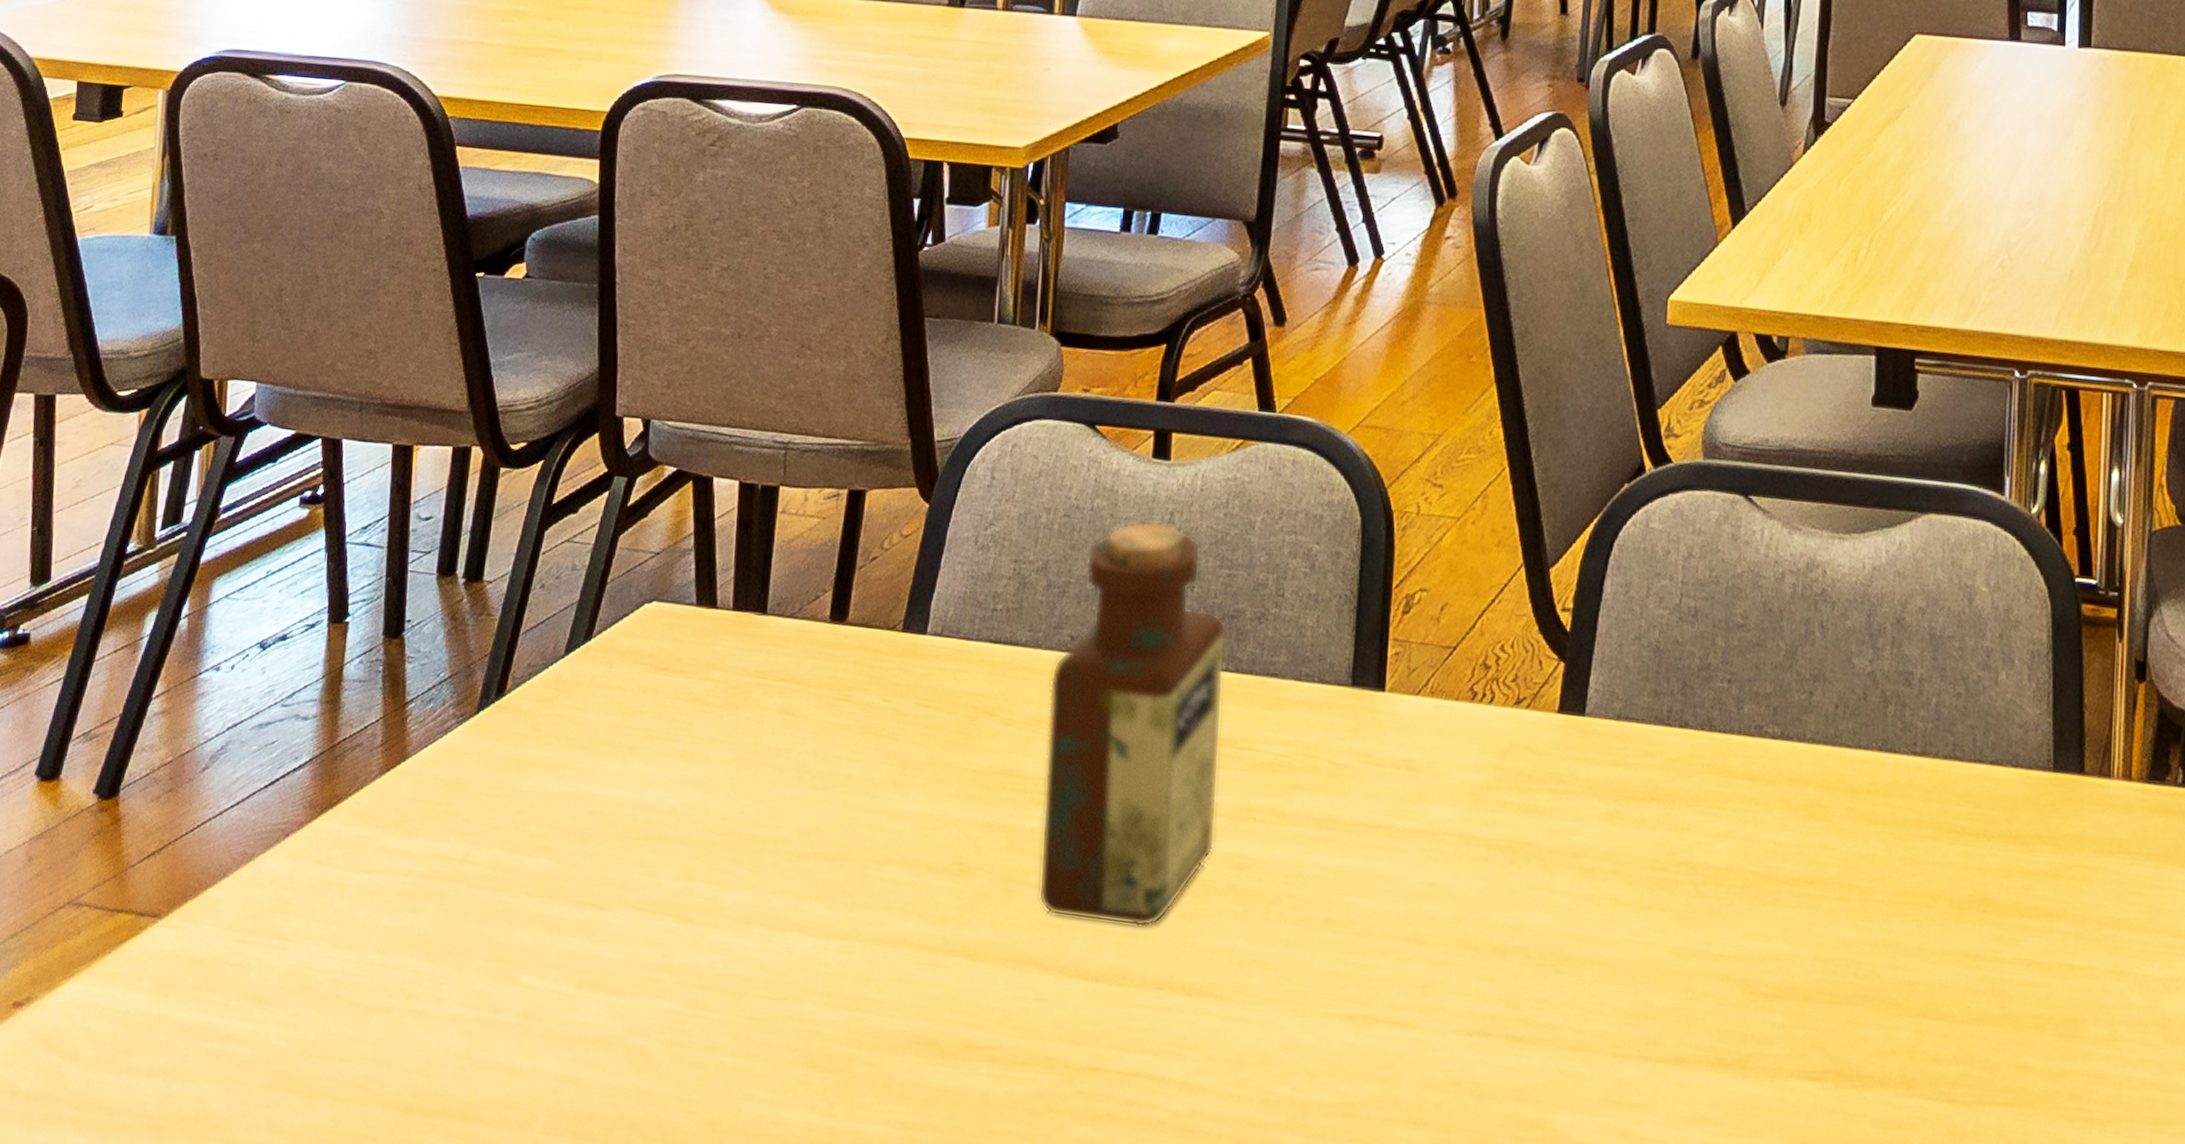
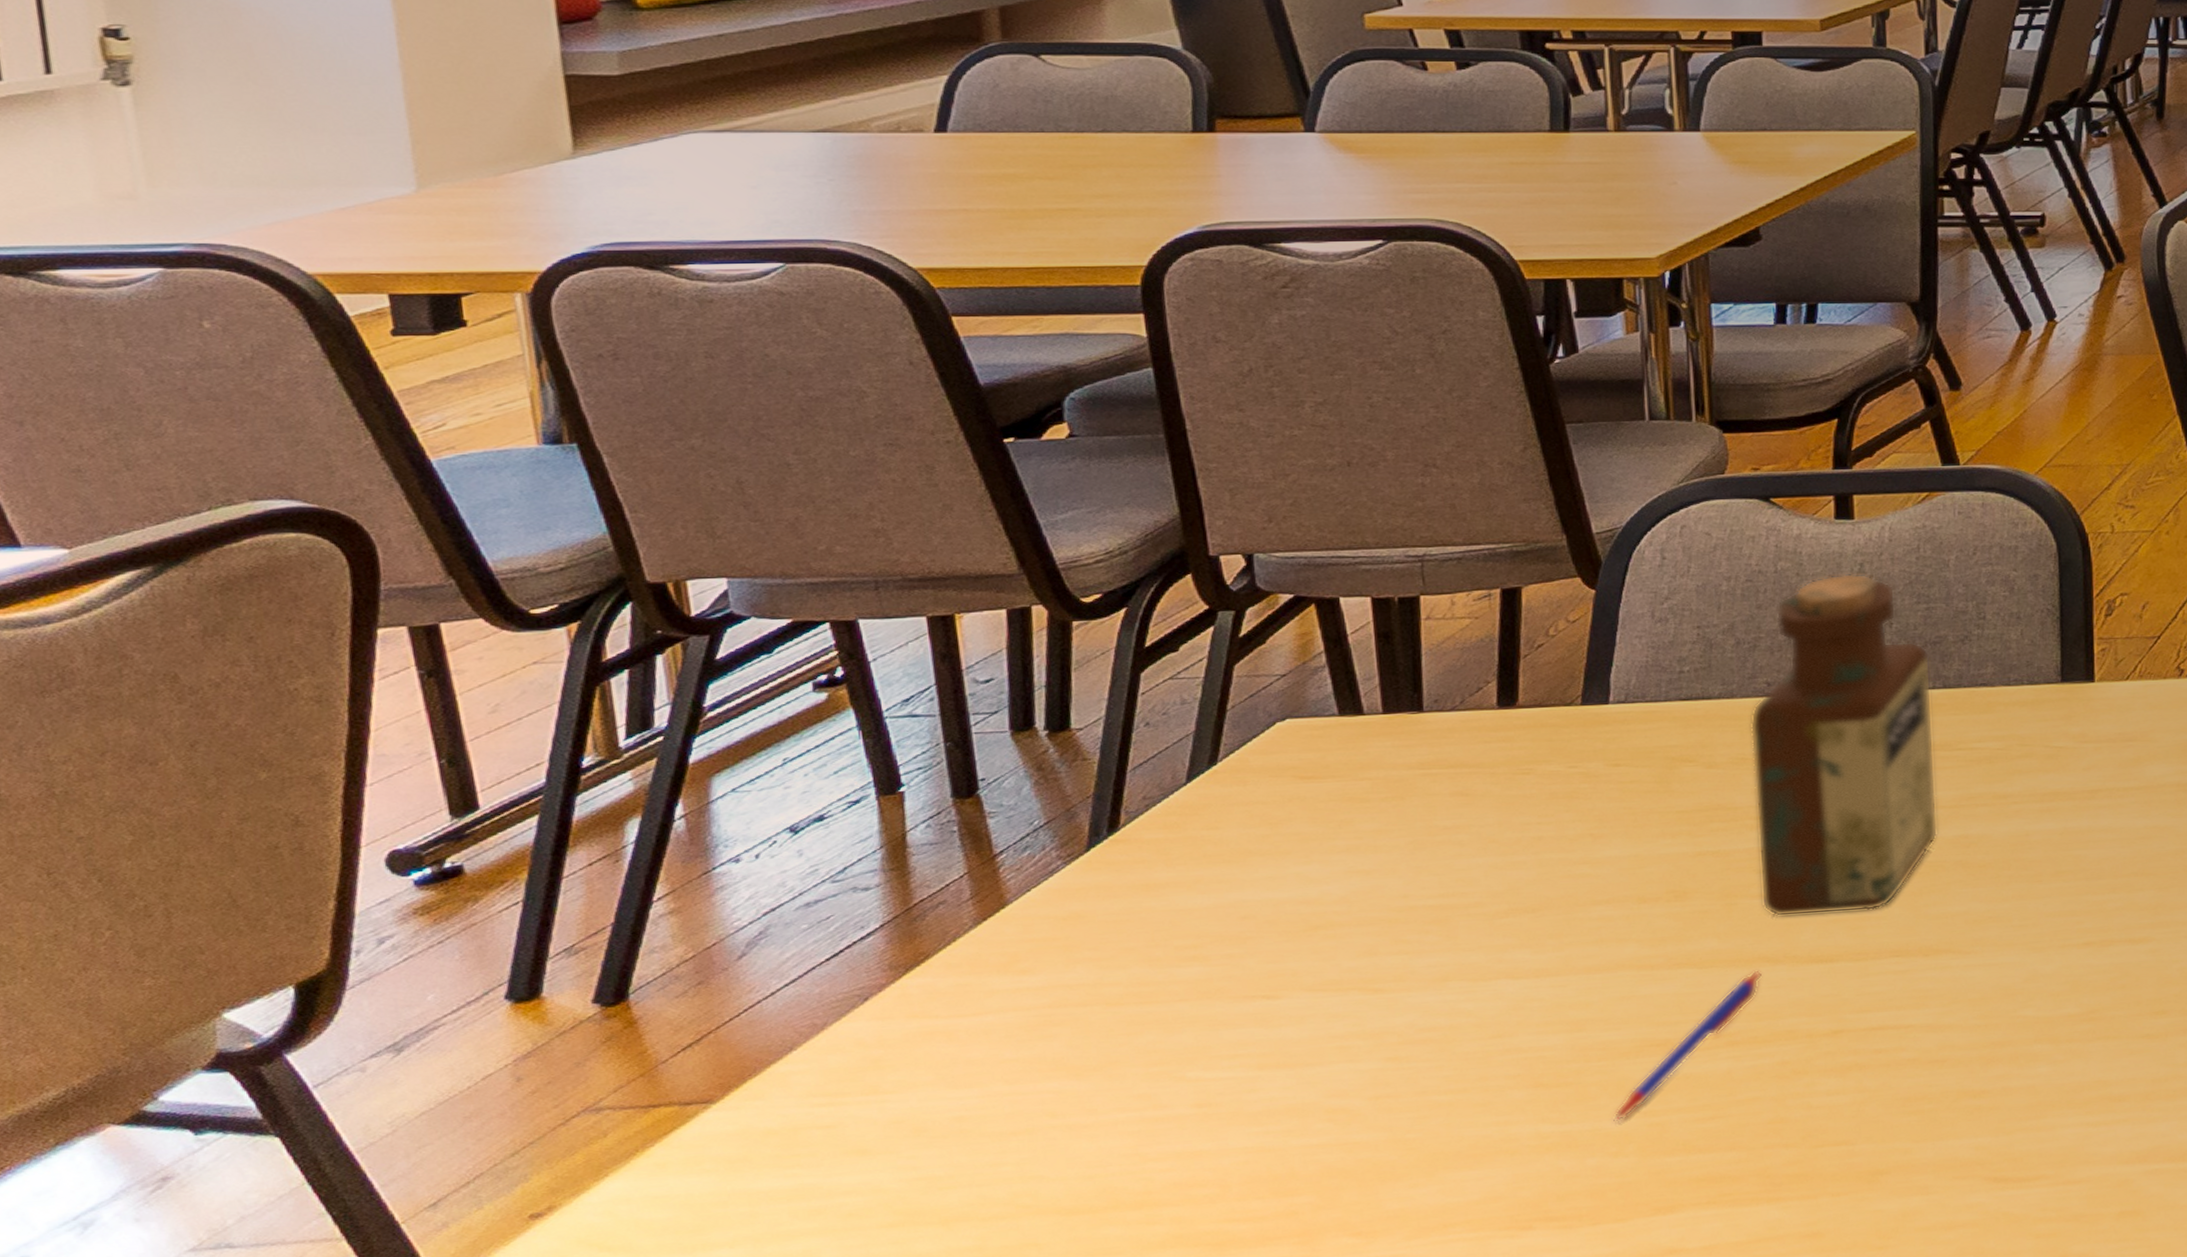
pen: none [875,975,1031,1128] -> present [1613,970,1763,1122]

